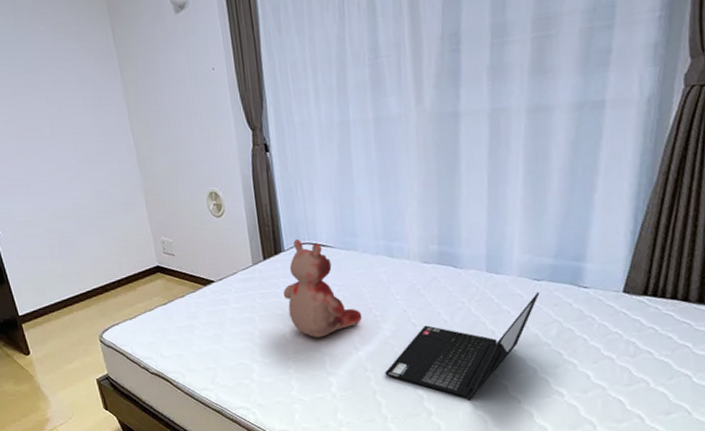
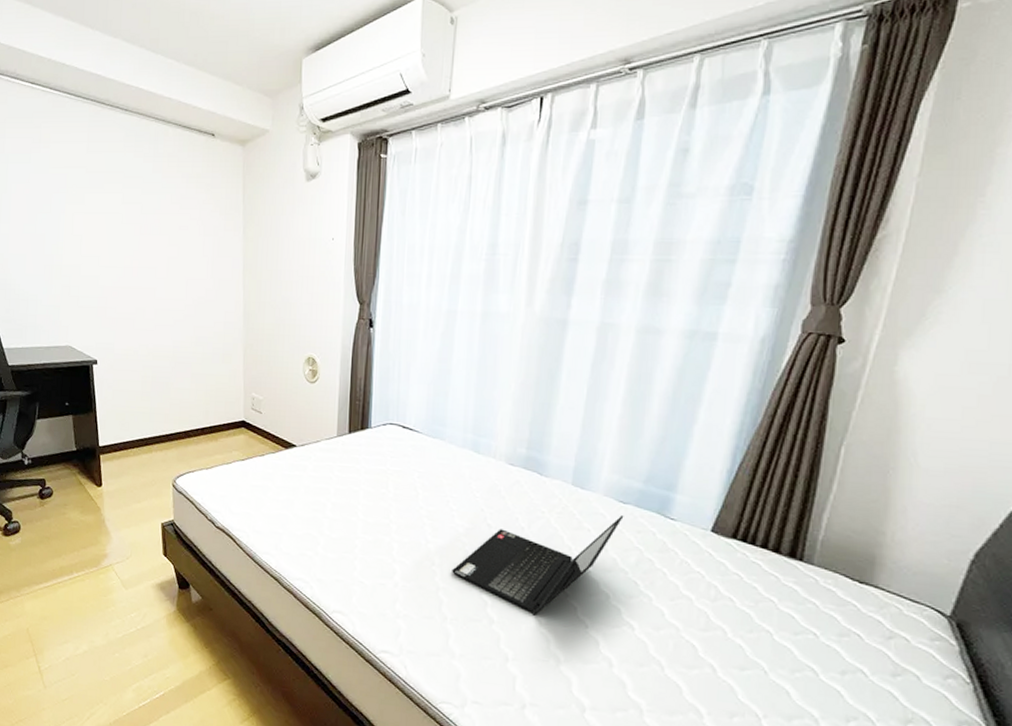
teddy bear: present [283,239,362,338] -> none [362,419,438,522]

